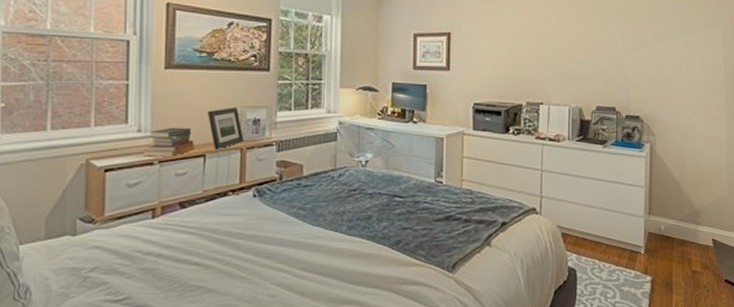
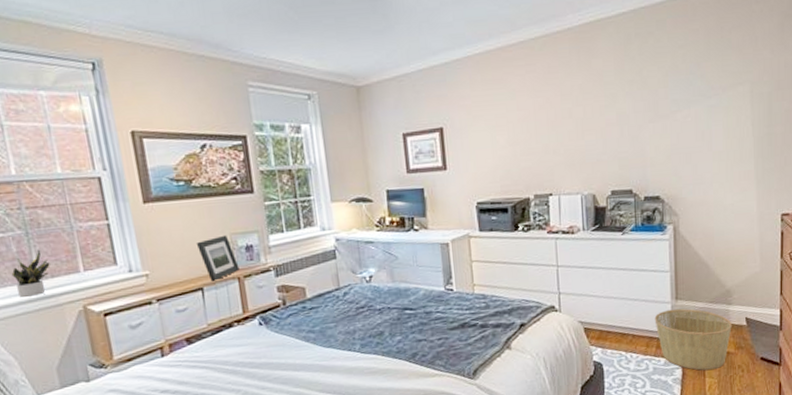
potted plant: none [23,100,63,146] -> present [11,249,50,299]
books: present [143,127,194,157] -> none [139,262,190,297]
basket: none [628,223,700,288] -> present [654,308,732,371]

